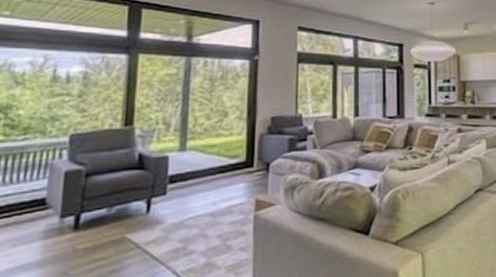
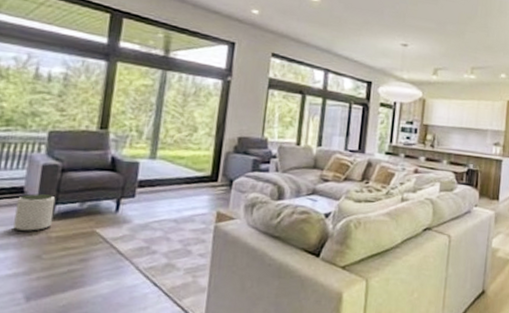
plant pot: none [36,203,81,247] -> present [13,193,56,231]

